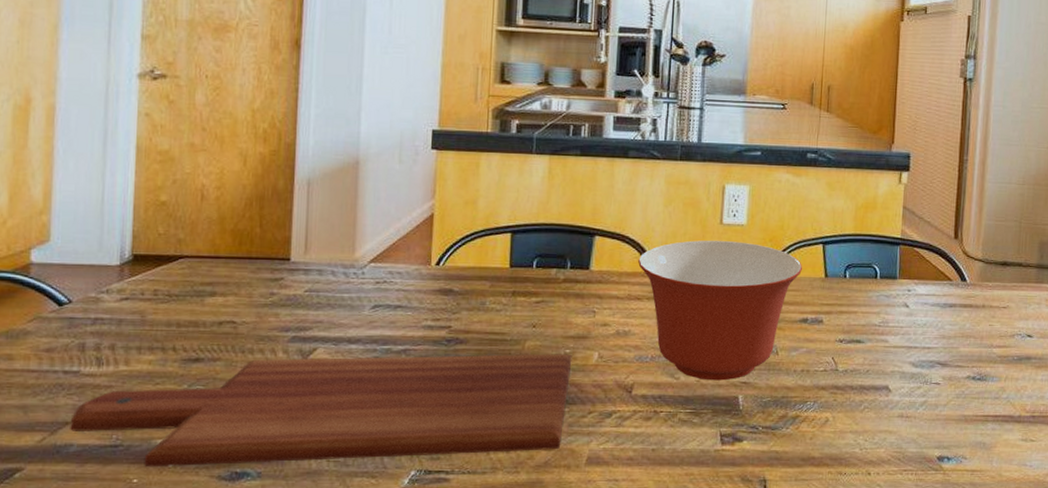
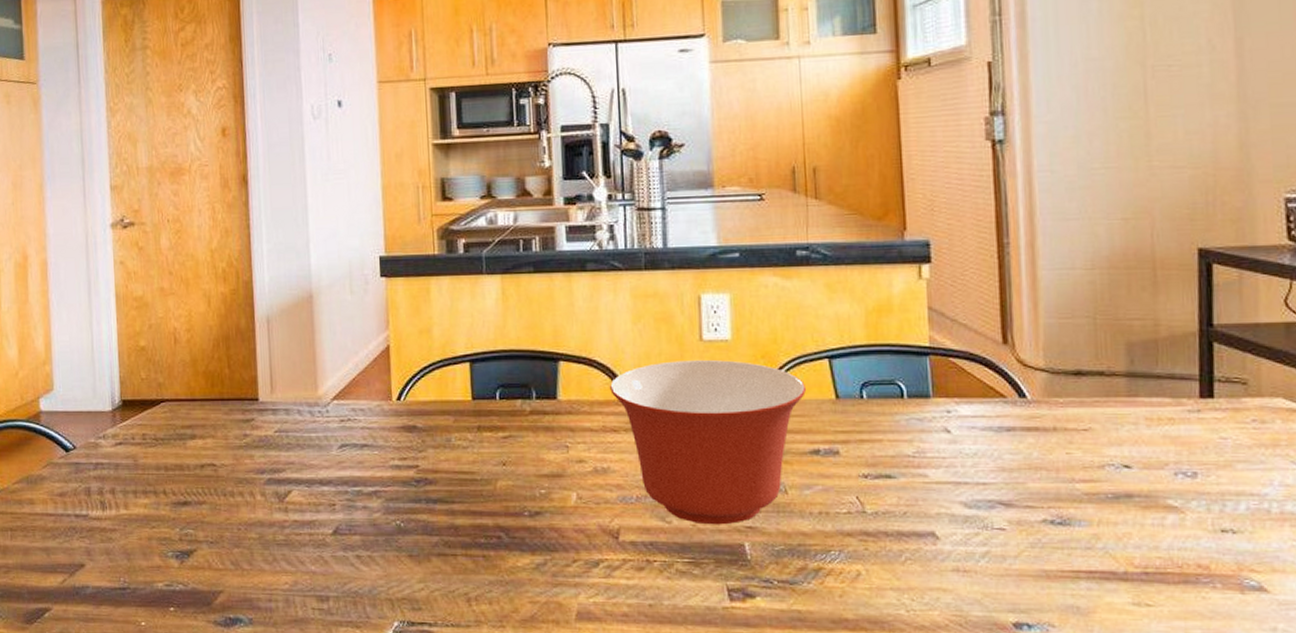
cutting board: present [70,354,572,468] -> none [84,494,549,611]

